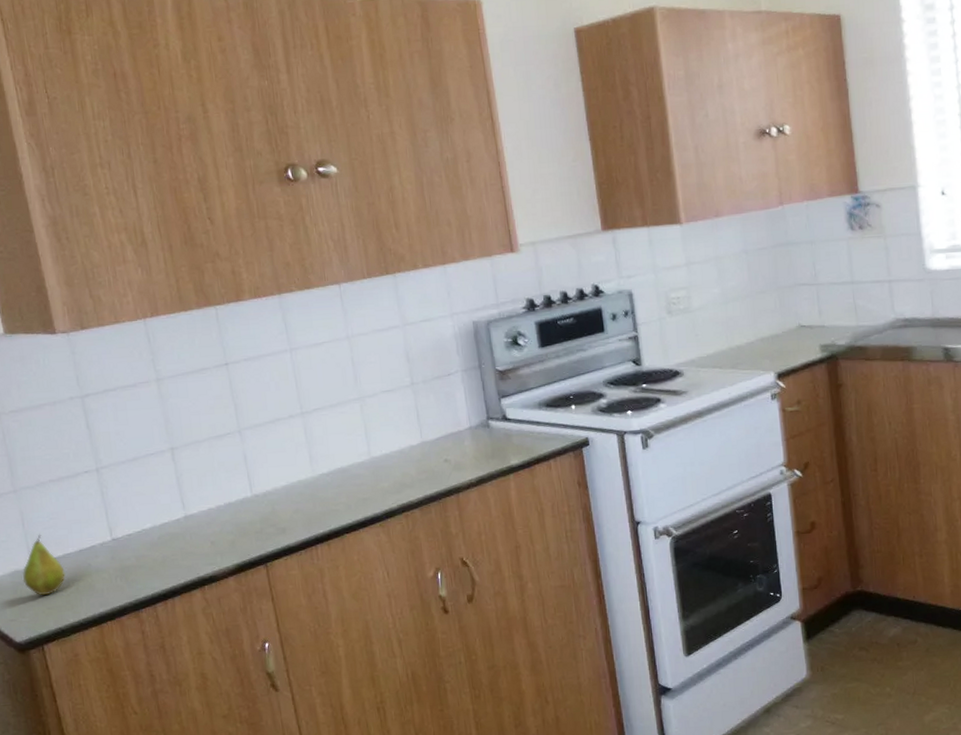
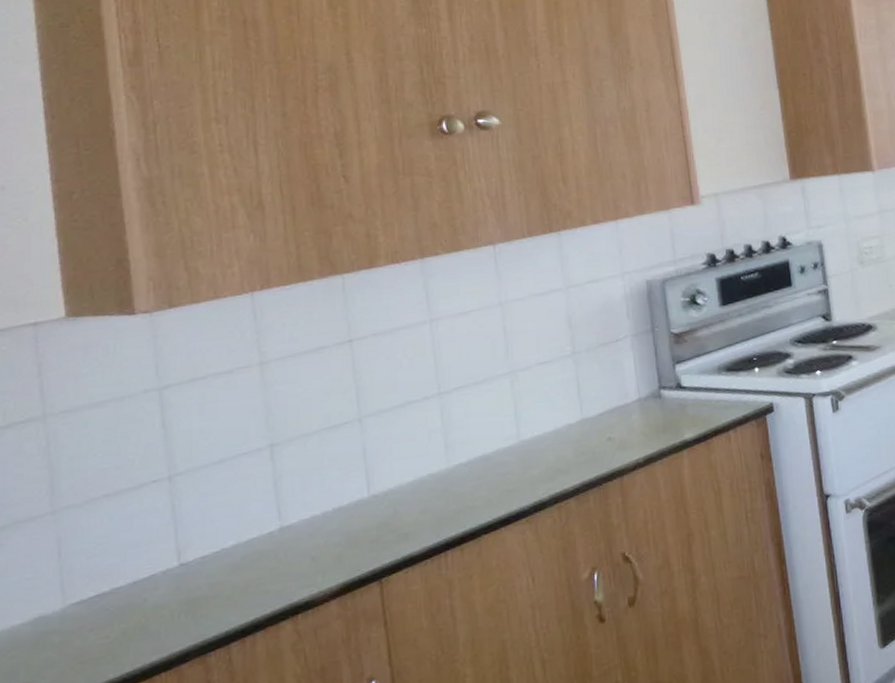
fruit: present [22,534,66,596] -> none [48,565,110,647]

